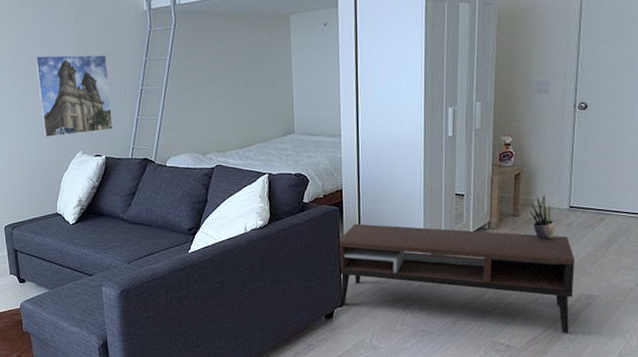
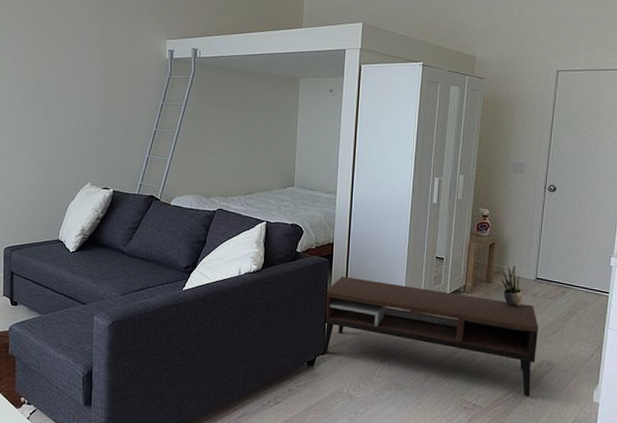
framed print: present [34,54,113,137] -> none [55,89,126,167]

